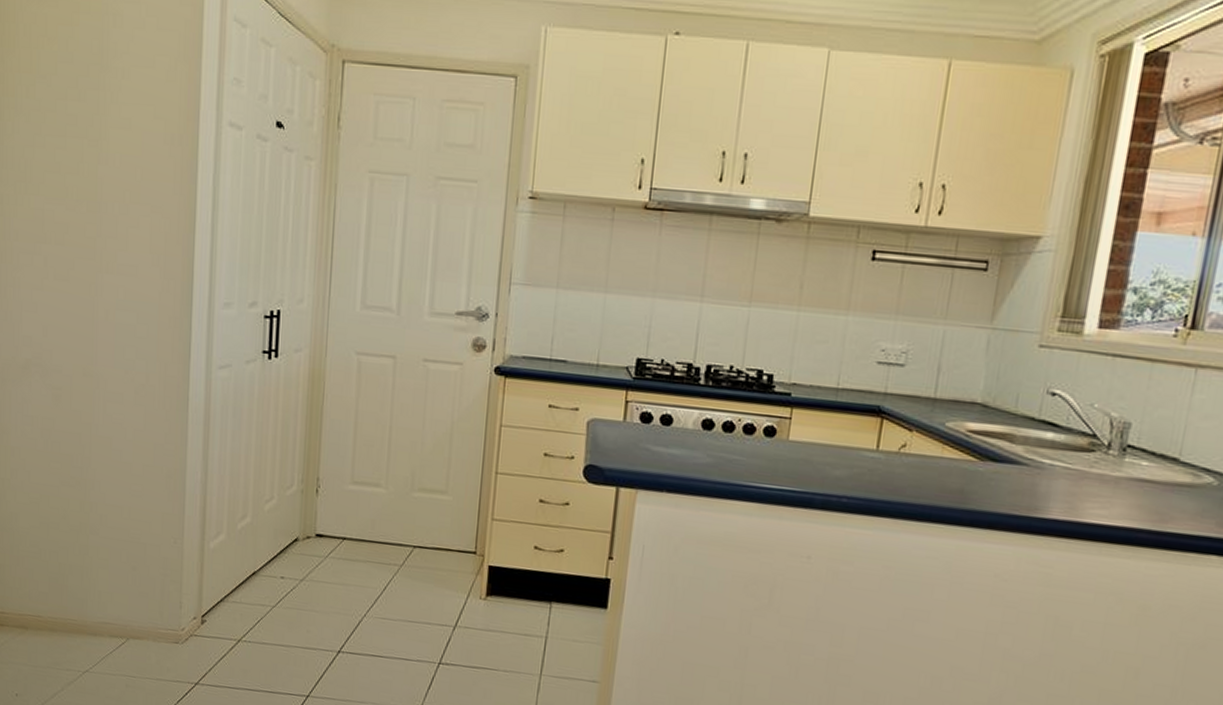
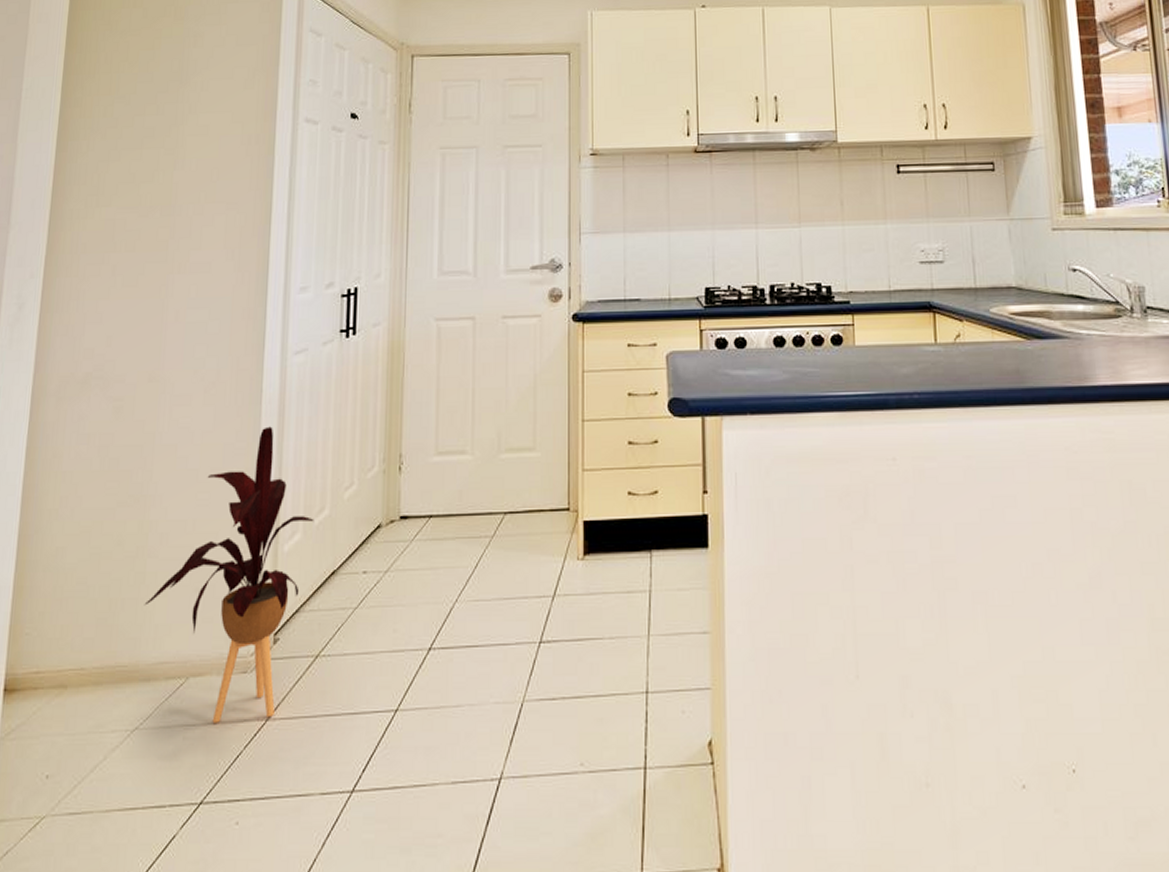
house plant: none [88,433,237,683] -> present [144,426,314,723]

